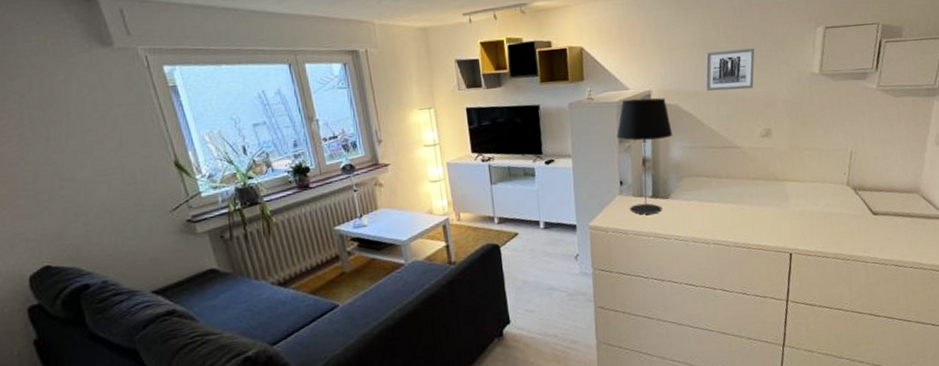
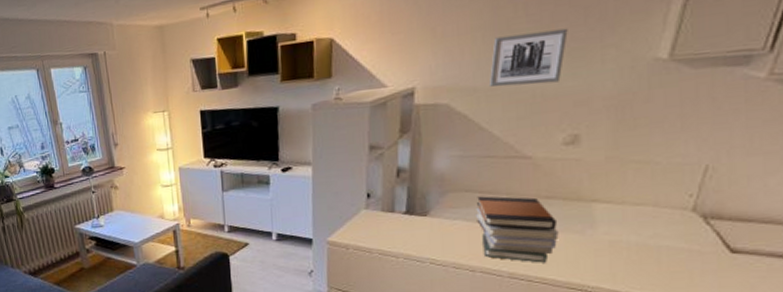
table lamp: present [616,97,673,215] -> none [367,96,439,233]
book stack: none [705,179,766,233] -> present [475,196,559,263]

